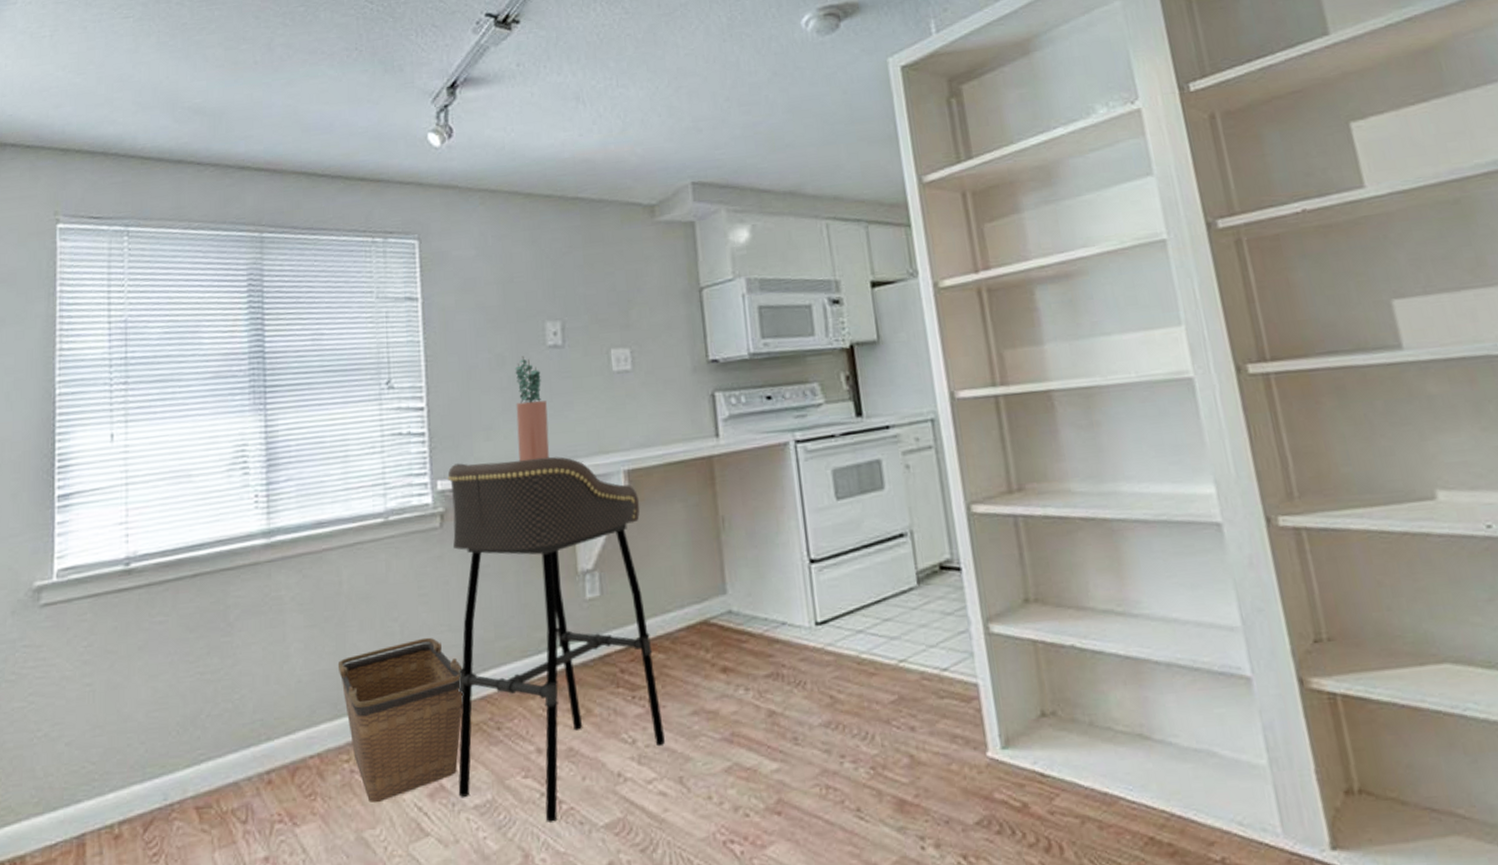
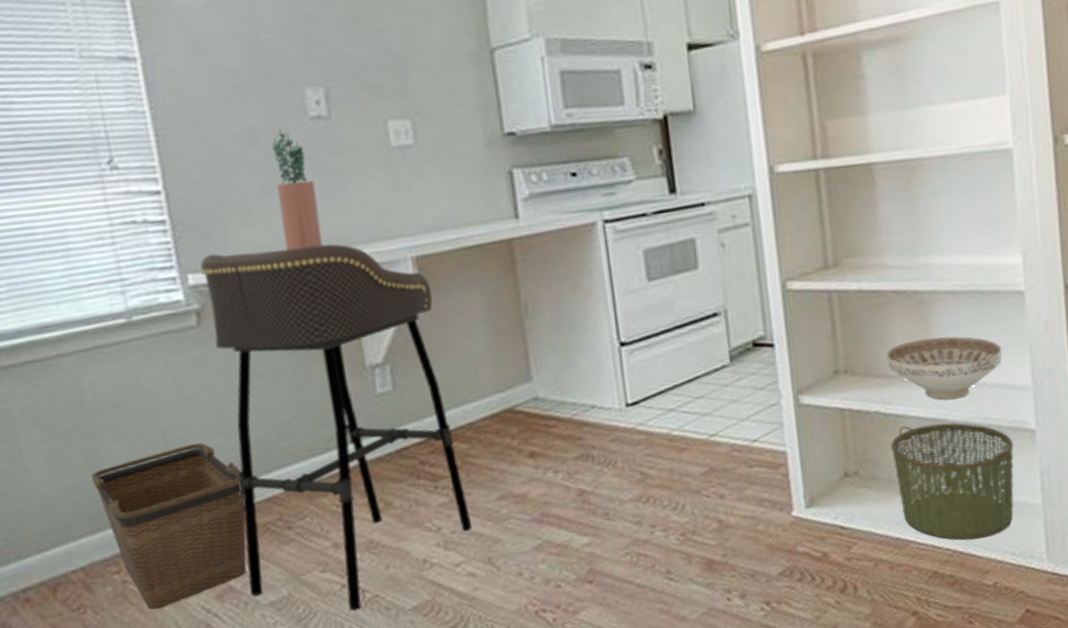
decorative bowl: none [1078,568,1205,638] -> present [886,336,1003,400]
basket: none [1090,663,1237,802] -> present [891,422,1014,540]

